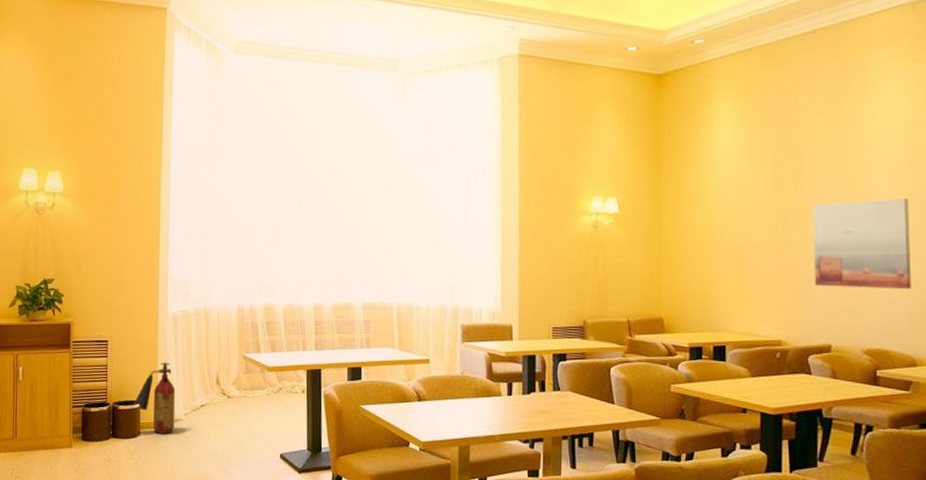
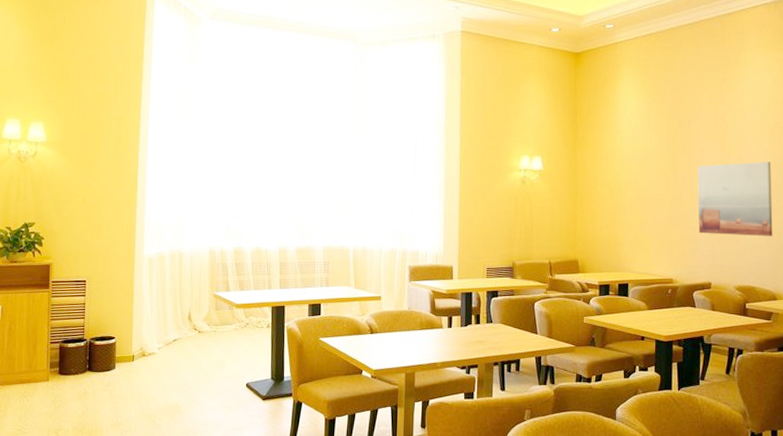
fire extinguisher: present [133,361,176,434] -> none [109,300,150,367]

